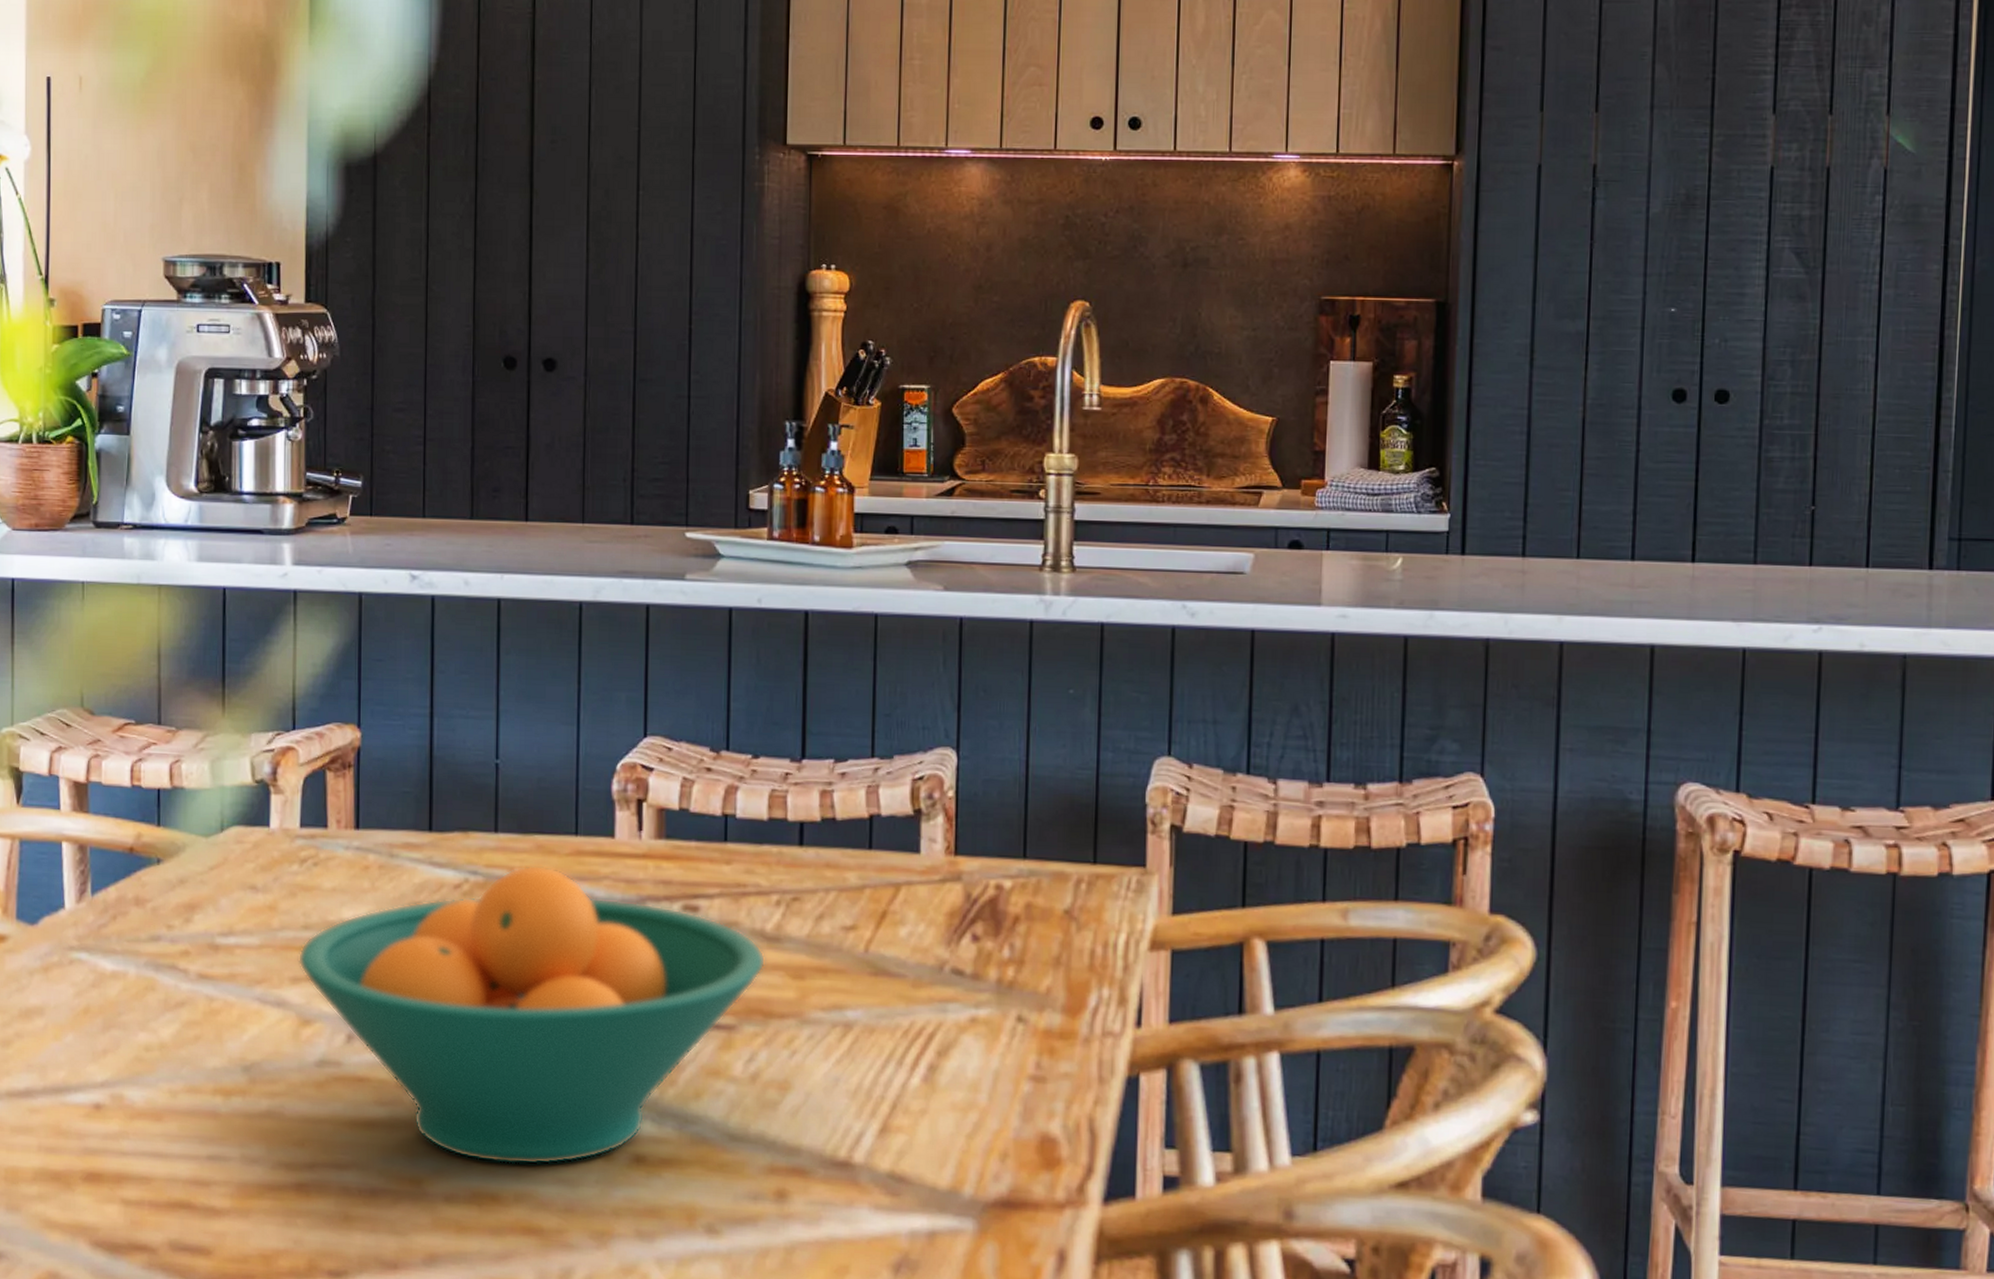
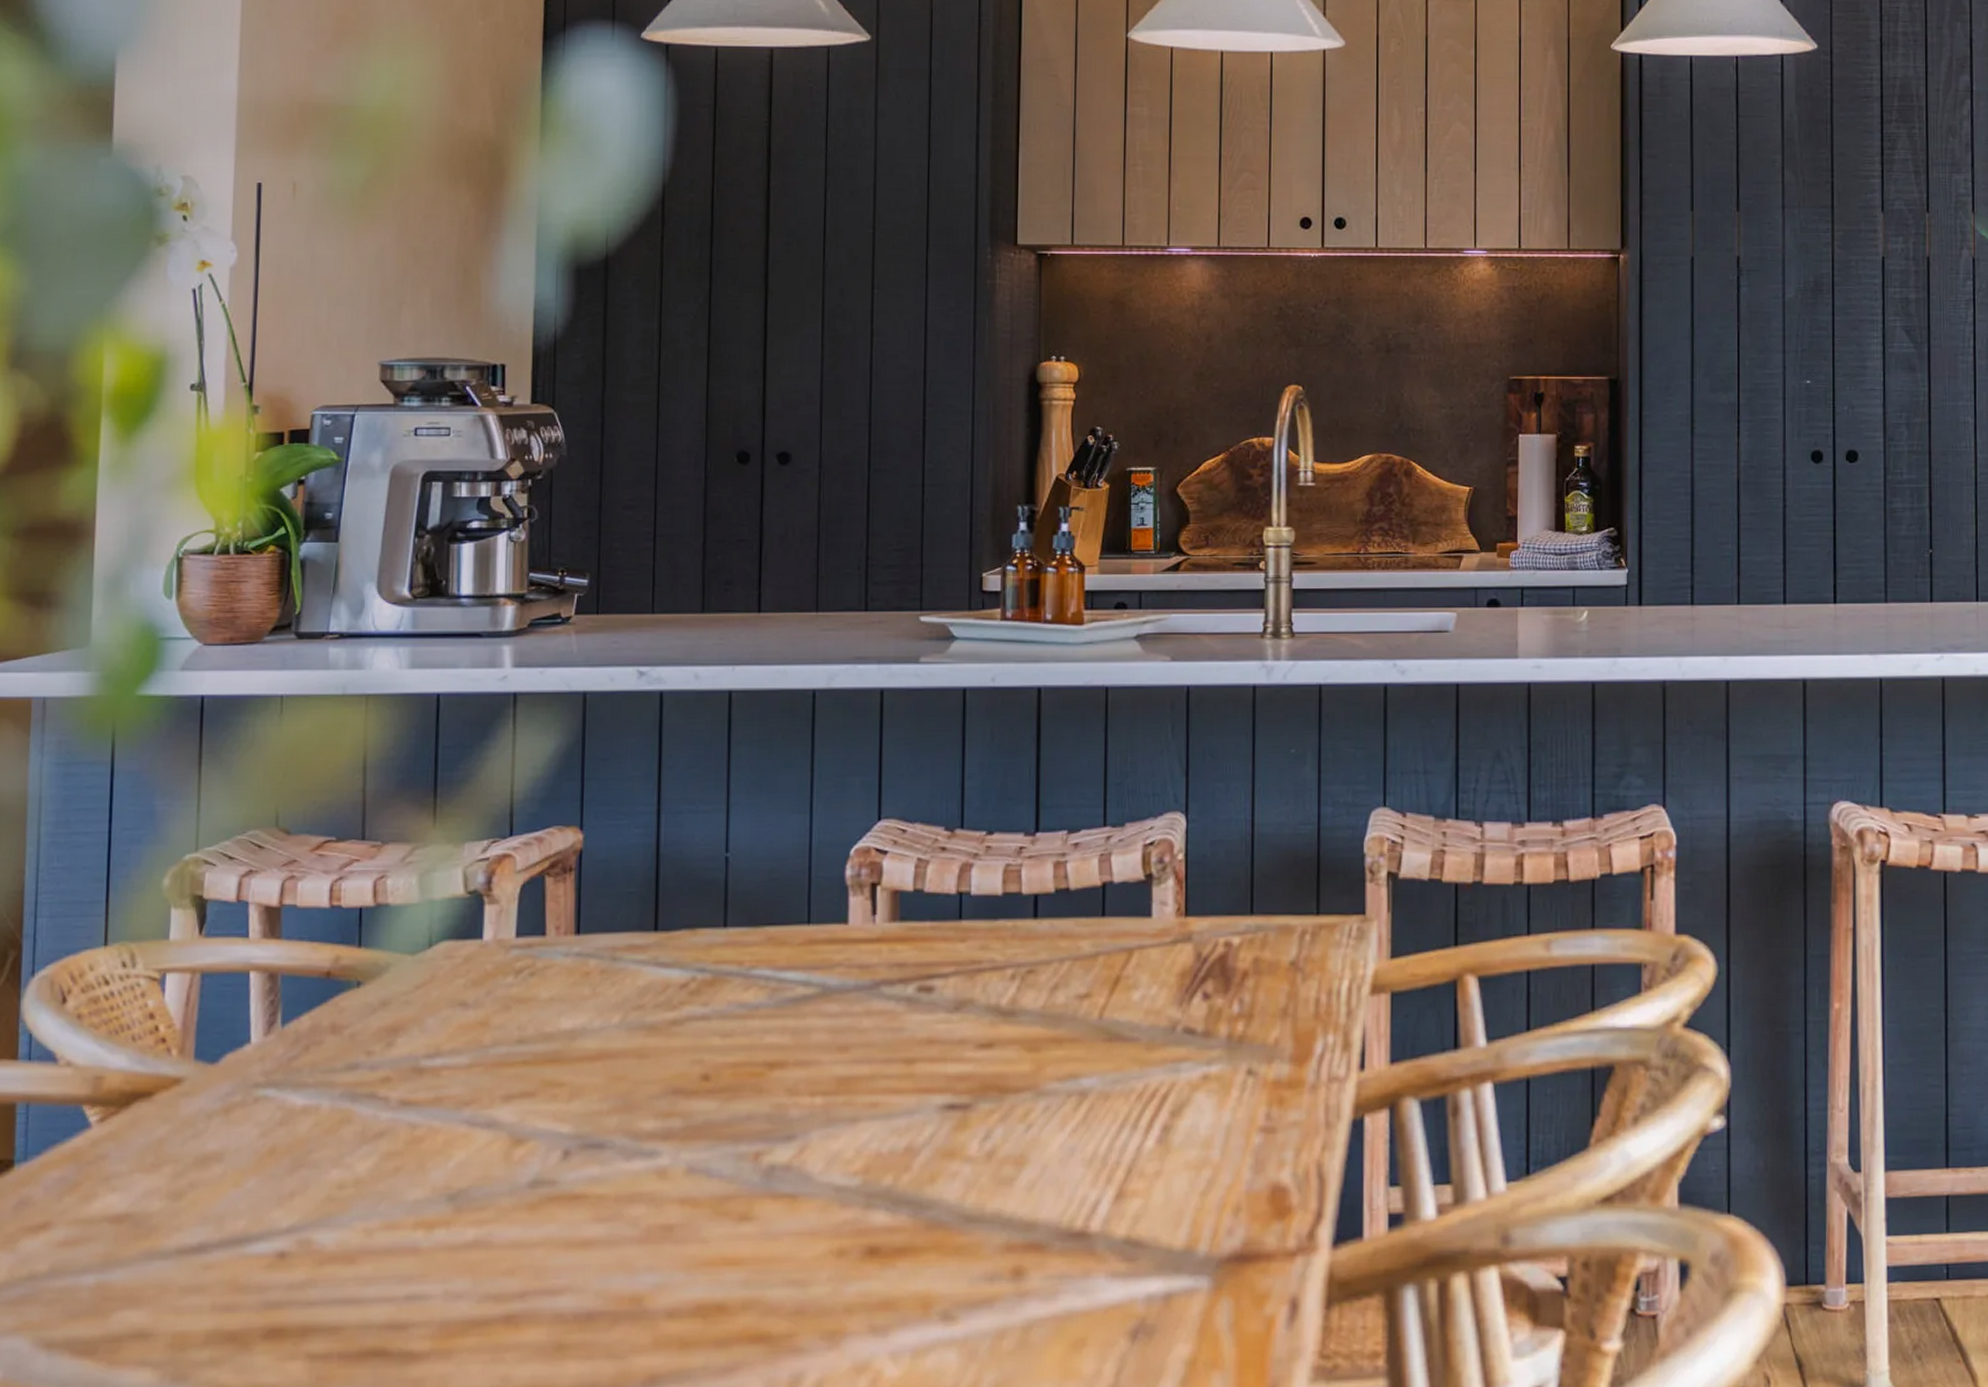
fruit bowl: present [297,865,766,1165] -> none [510,957,1001,1271]

